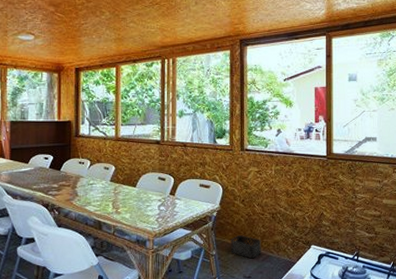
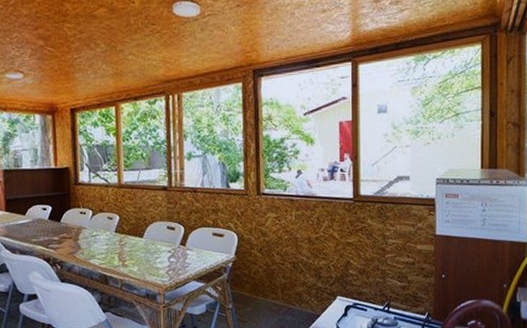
storage bin: present [231,235,261,259] -> none [248,287,282,312]

